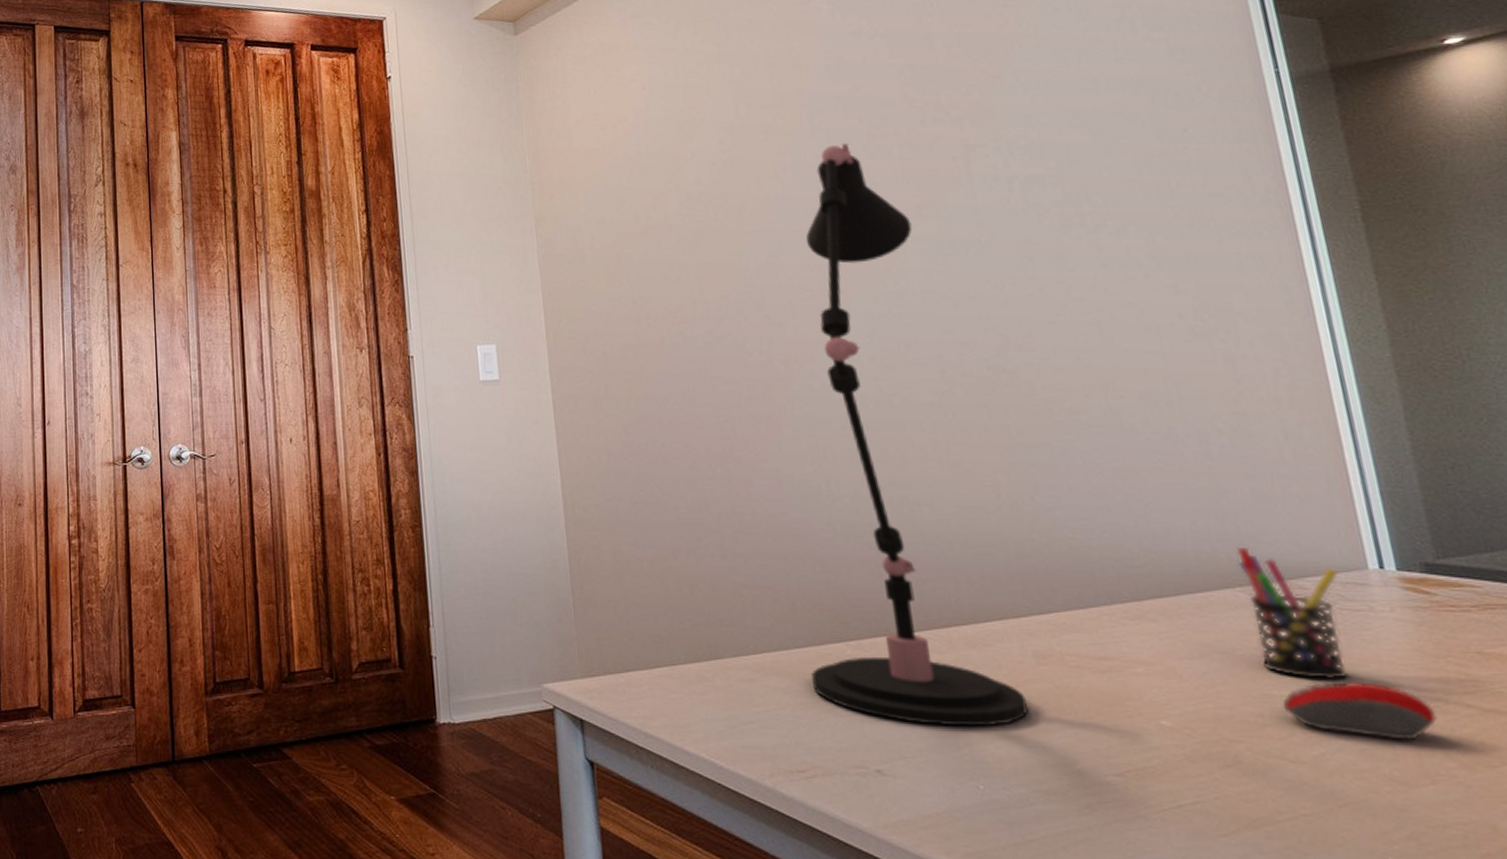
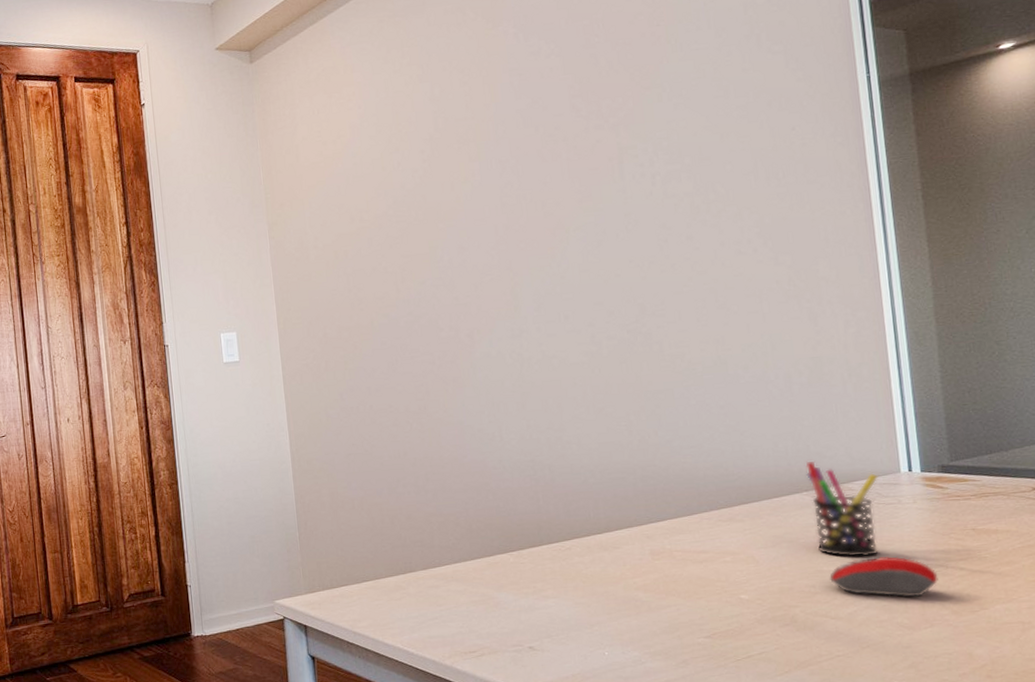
desk lamp: present [805,142,1028,727] -> none [483,149,644,610]

